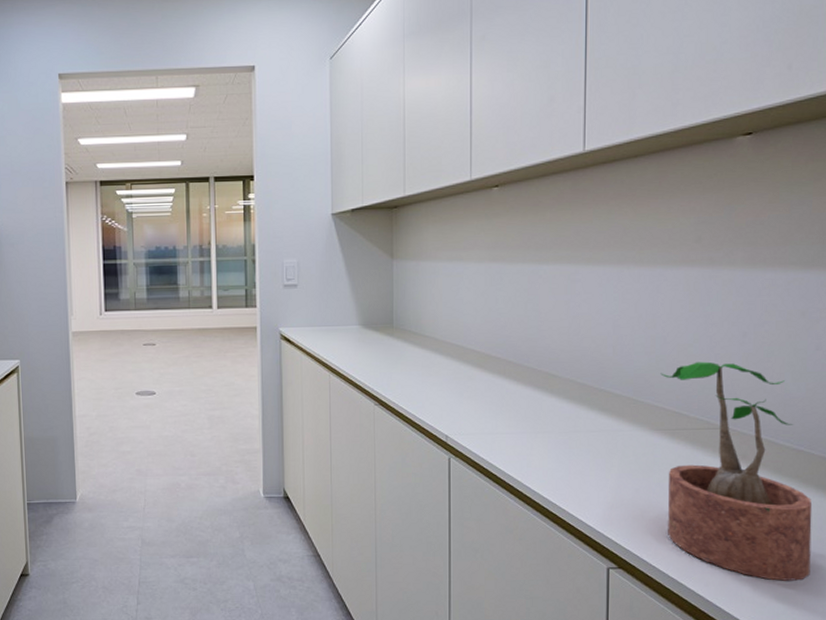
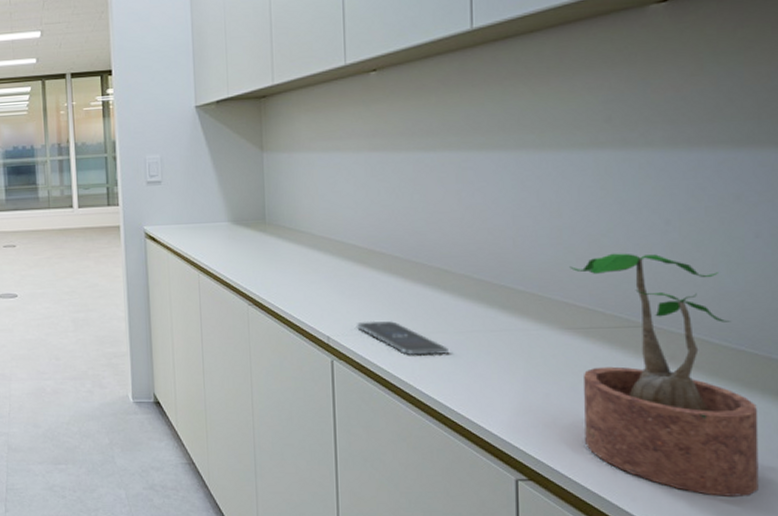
smartphone: none [473,421,553,454] -> present [357,320,448,356]

